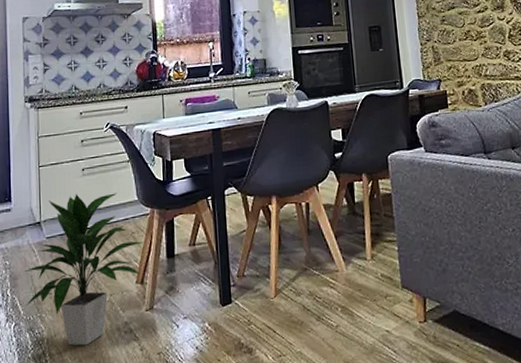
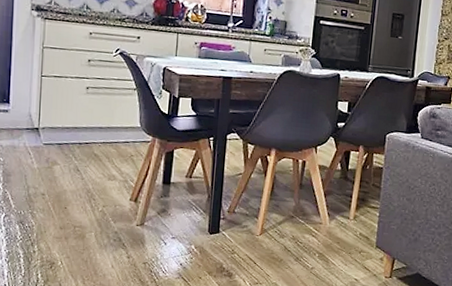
indoor plant: present [23,193,145,346] -> none [17,109,143,245]

